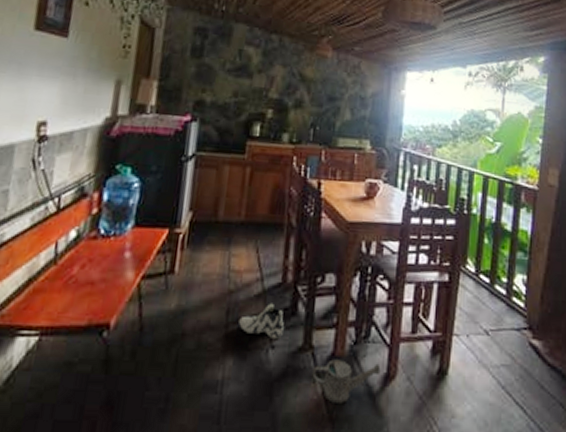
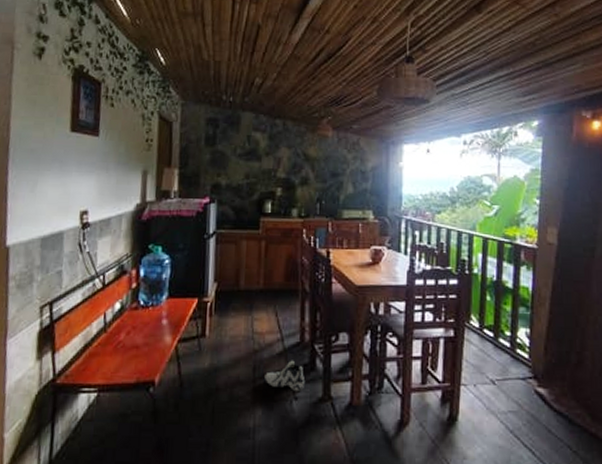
watering can: present [312,359,381,405] -> none [333,408,395,448]

